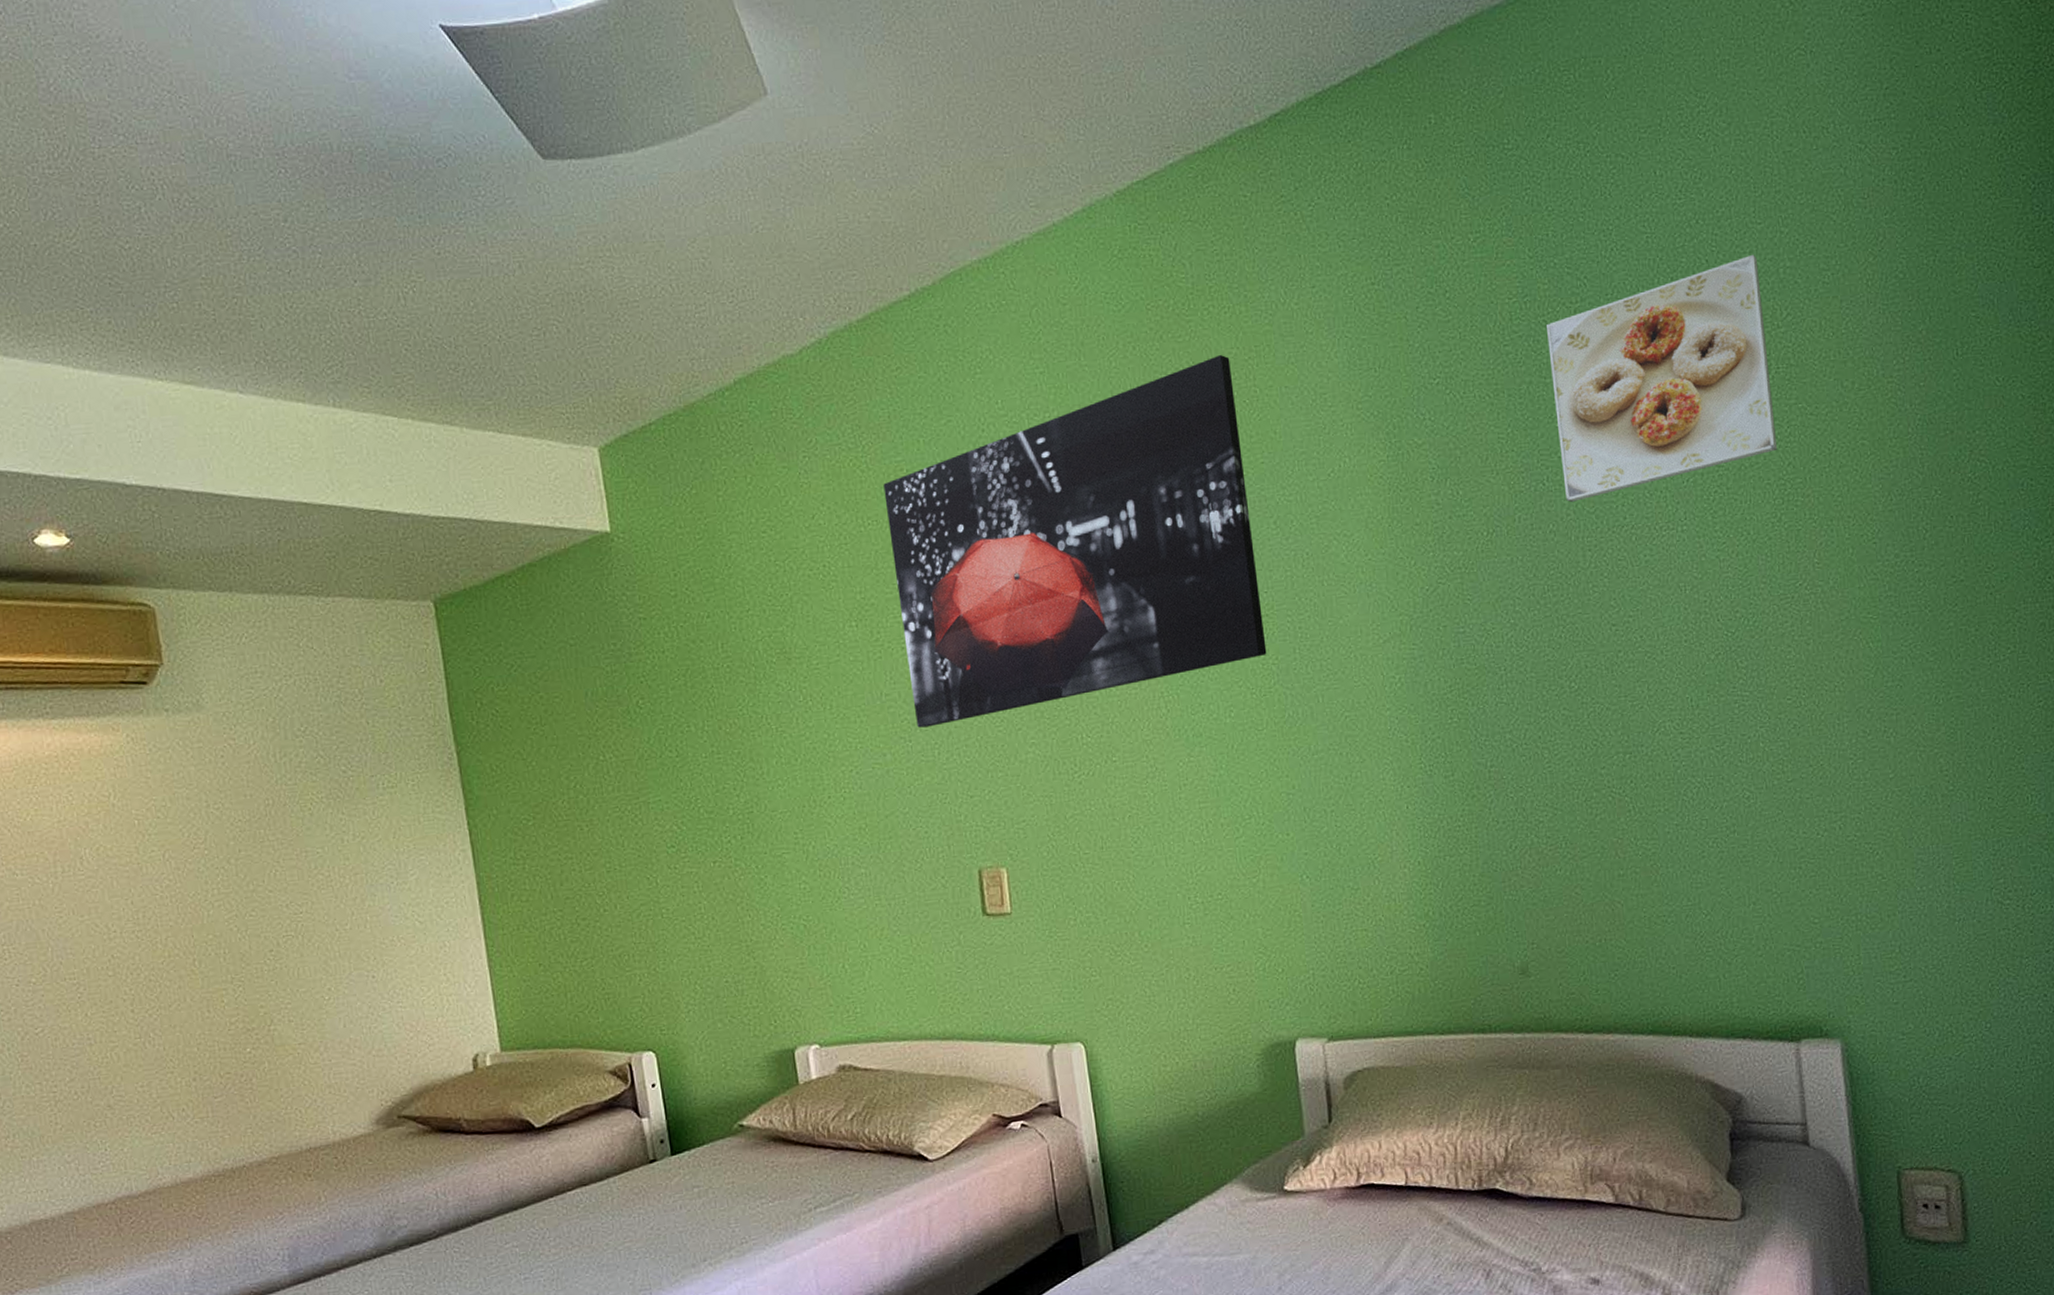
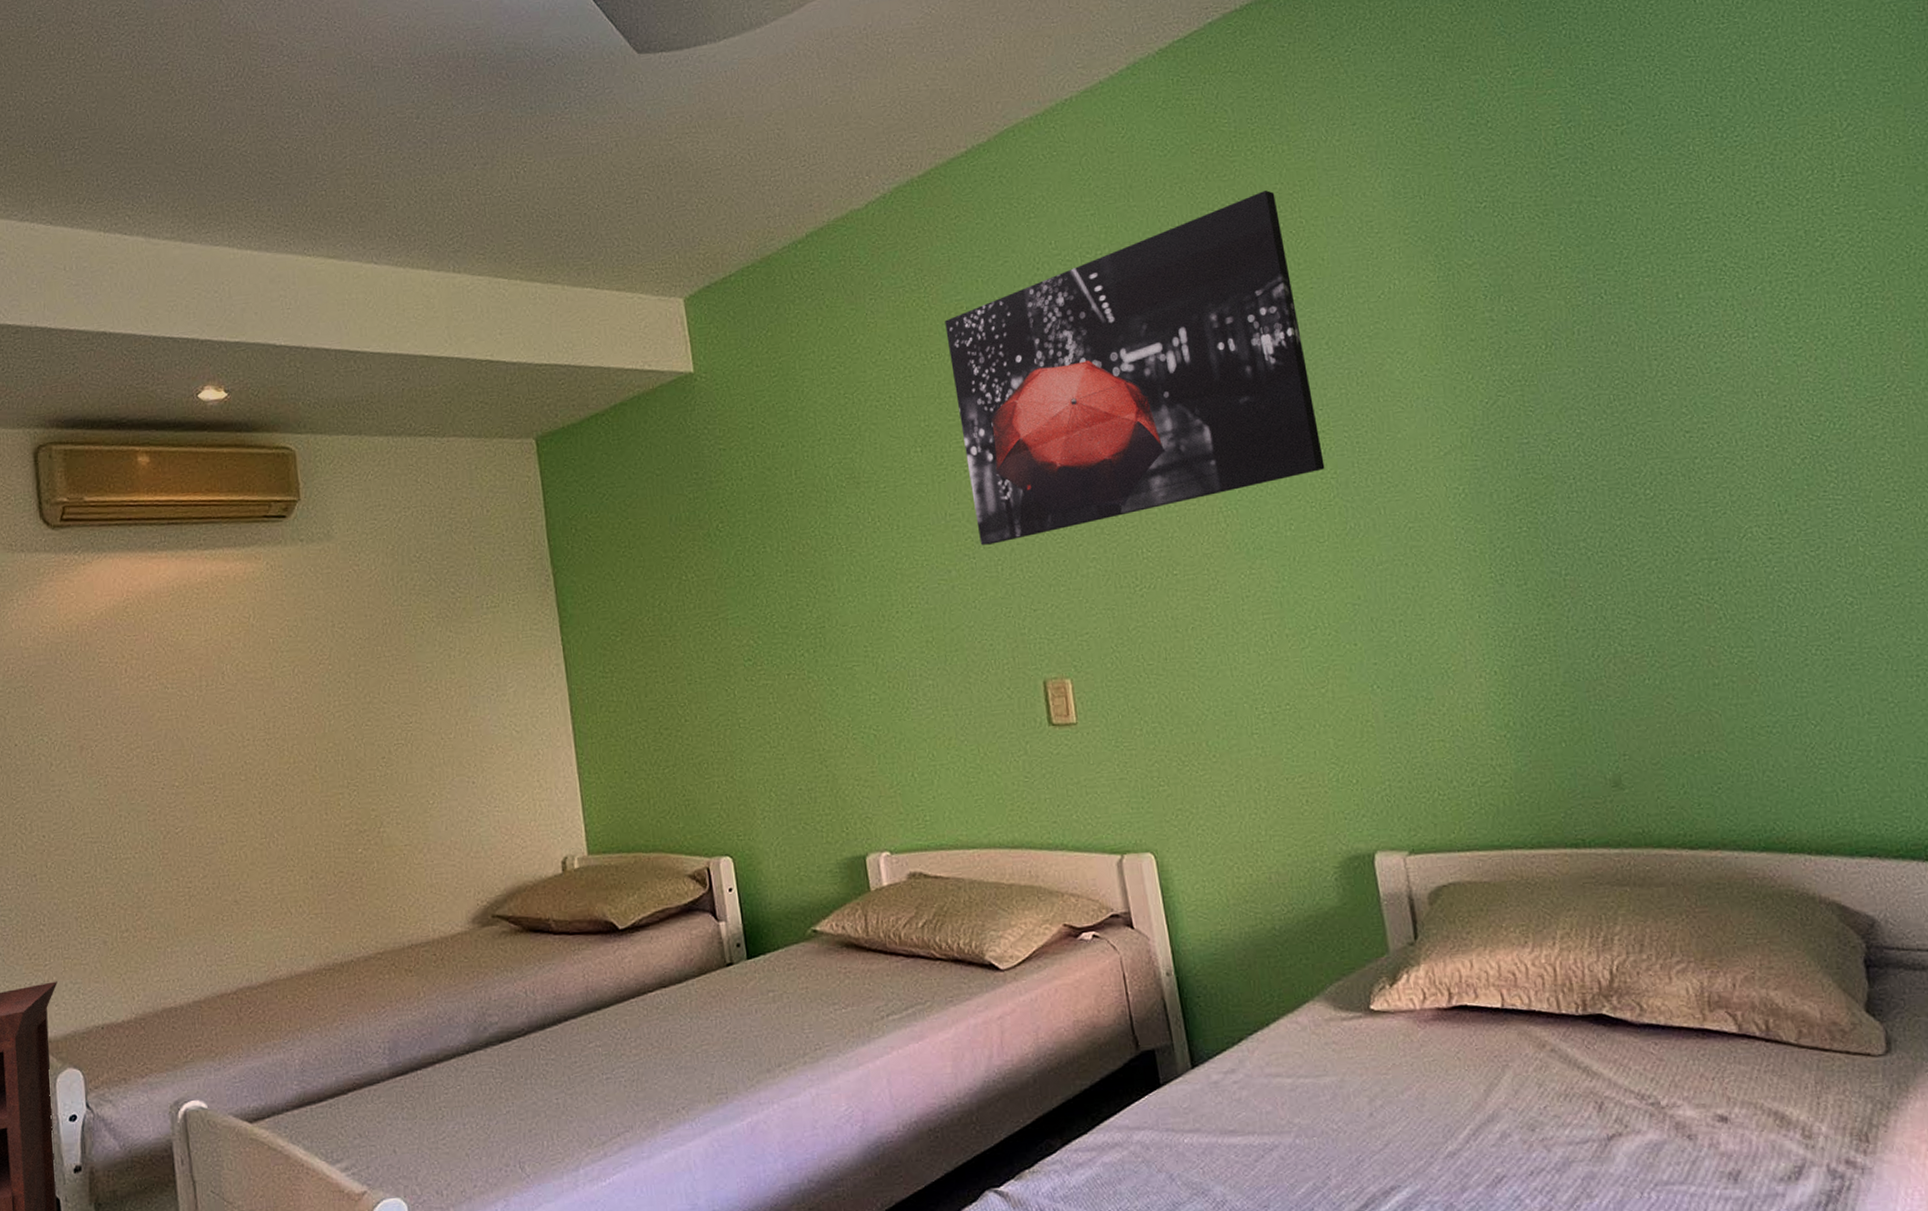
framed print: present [1547,254,1778,502] -> none [1593,70,1850,314]

